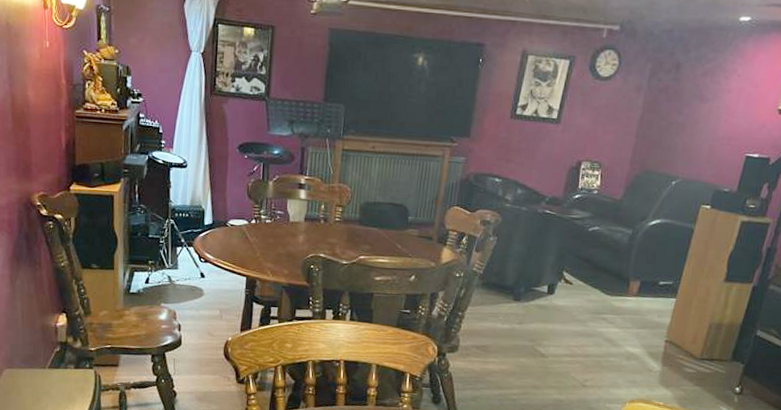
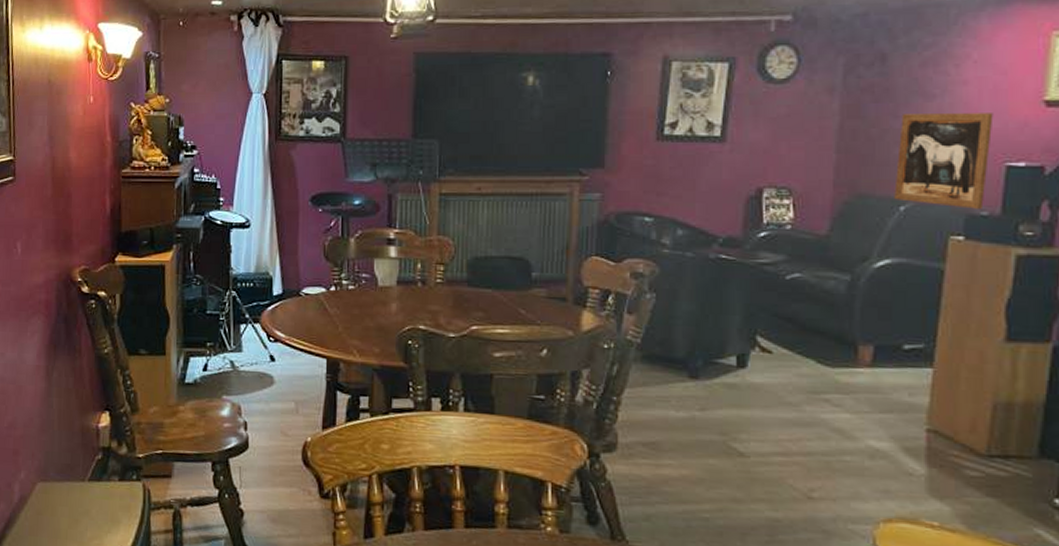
wall art: none [669,112,744,187] -> present [894,113,994,209]

